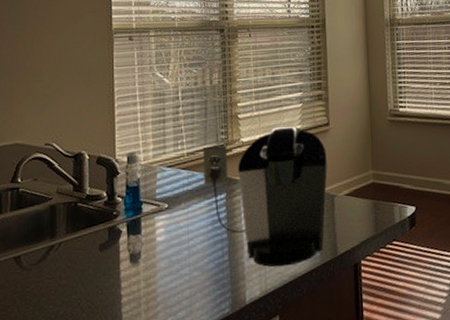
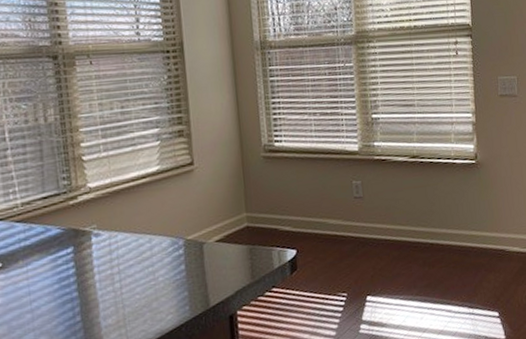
coffee maker: present [203,125,328,267] -> none [41,167,194,325]

